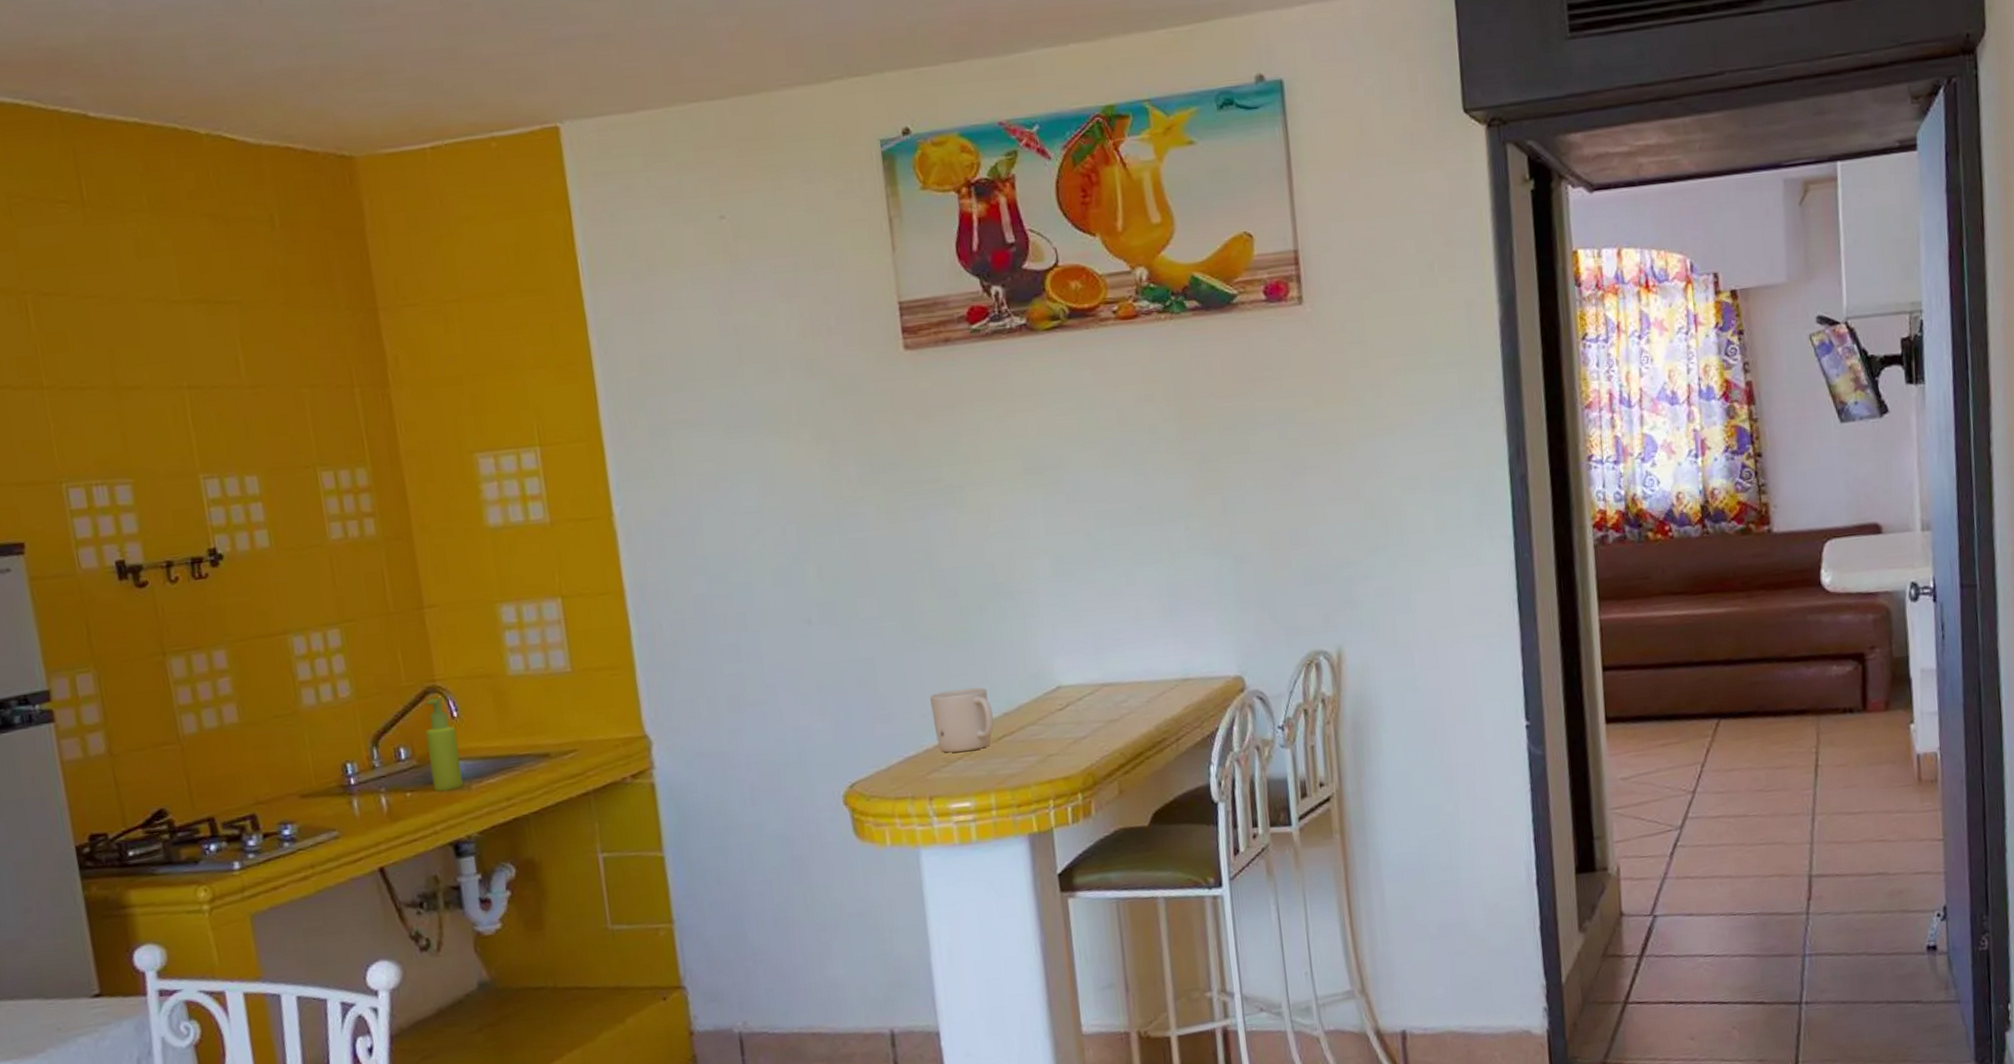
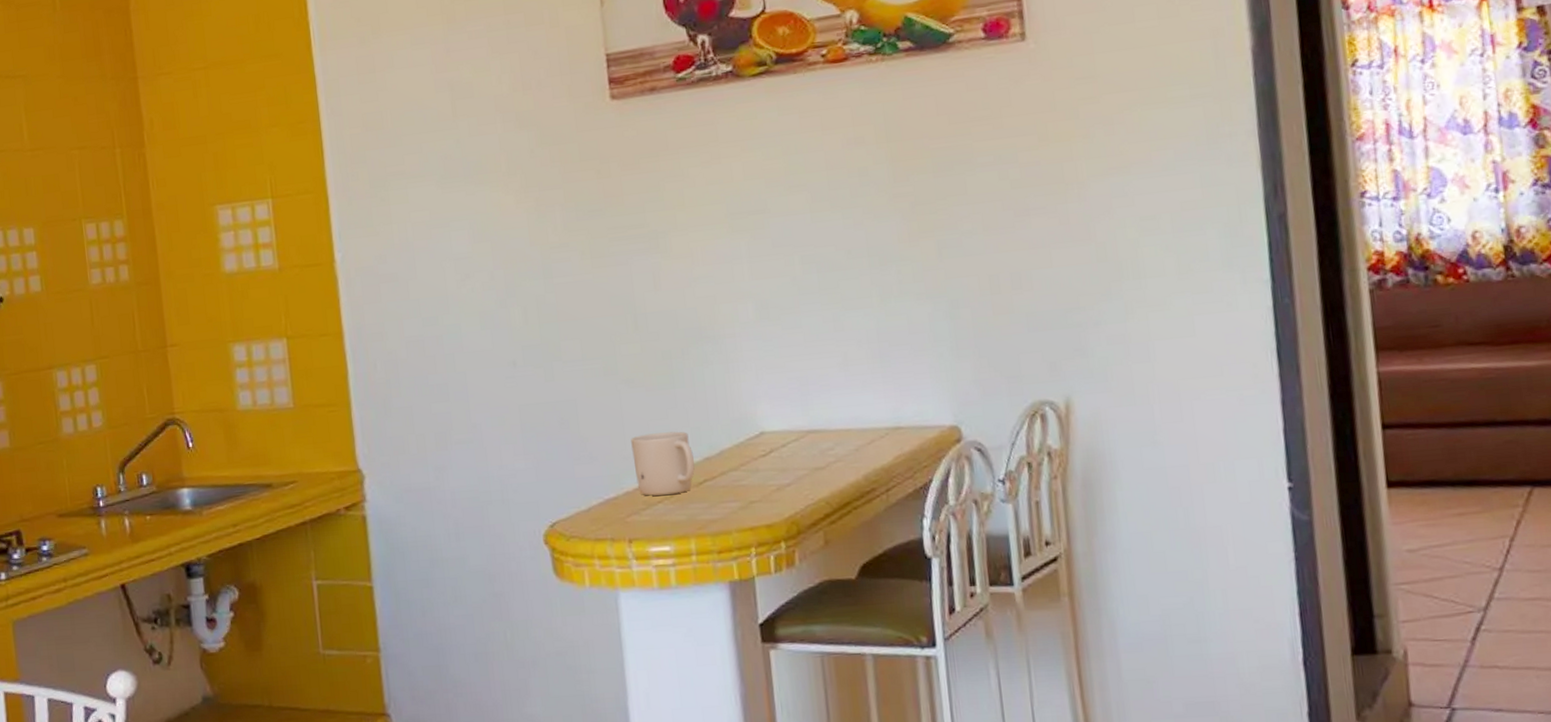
soap dispenser: present [425,697,464,792] -> none [164,428,196,517]

